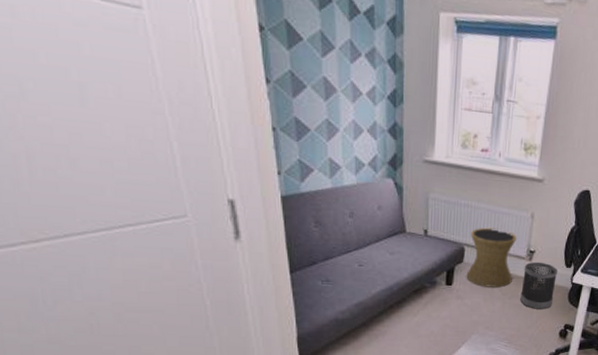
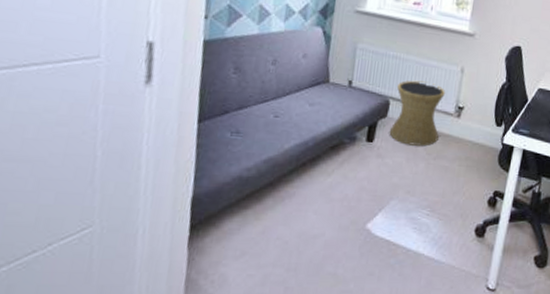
wastebasket: present [520,261,558,310] -> none [446,118,488,173]

